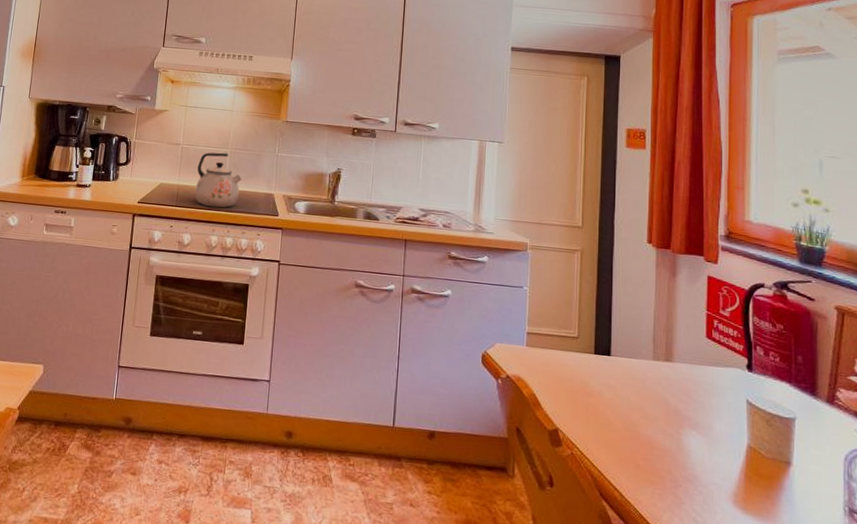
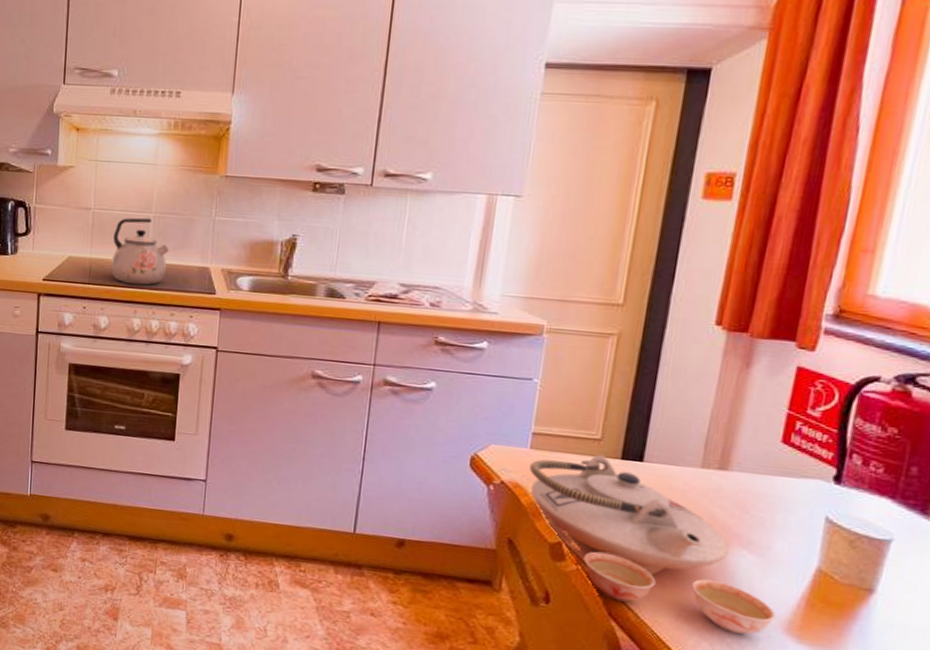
teapot: none [527,350,726,508] -> present [529,454,777,635]

